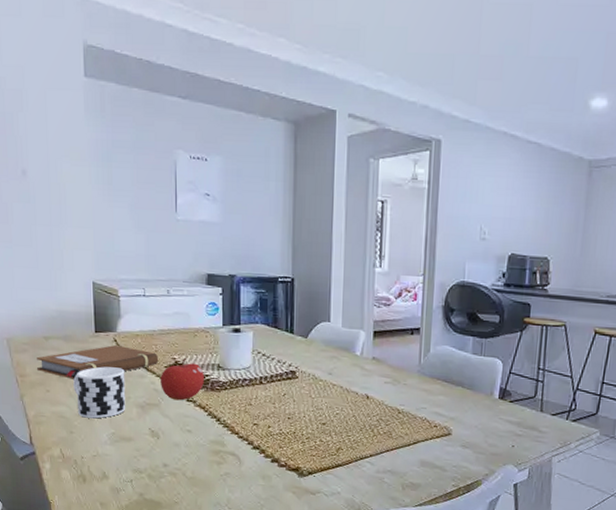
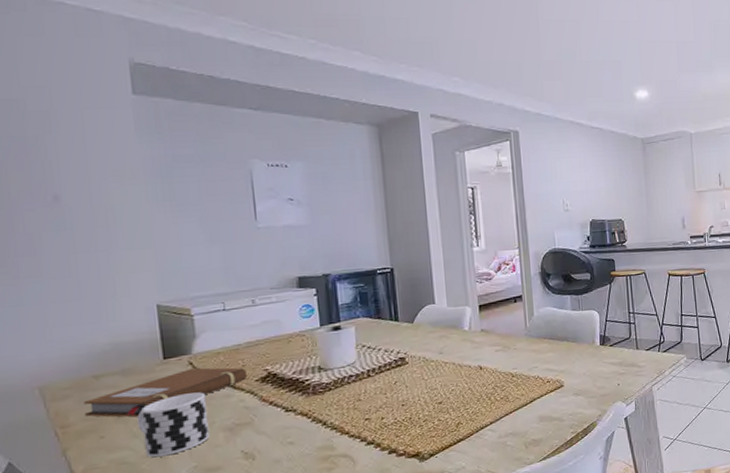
fruit: present [160,357,204,401] -> none [251,366,304,414]

